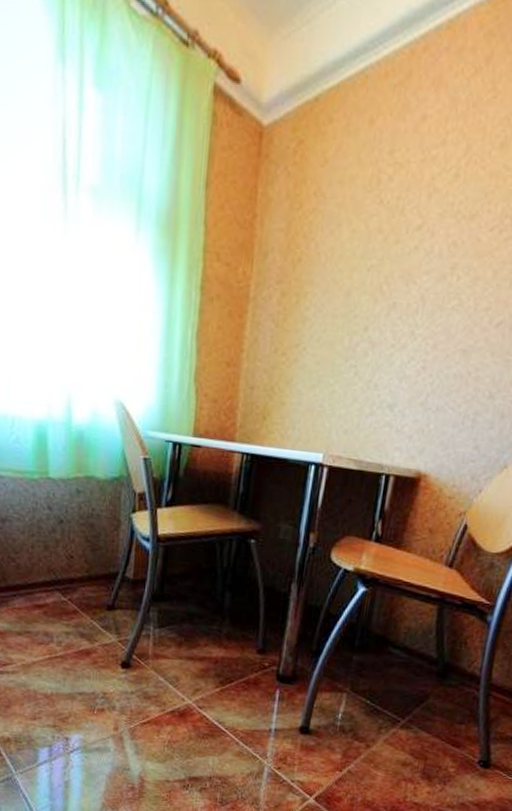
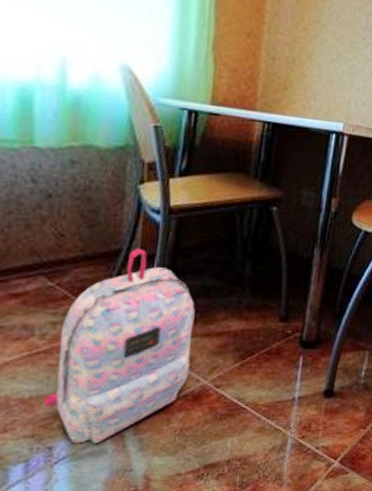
backpack: none [61,572,180,742] -> present [43,248,195,445]

